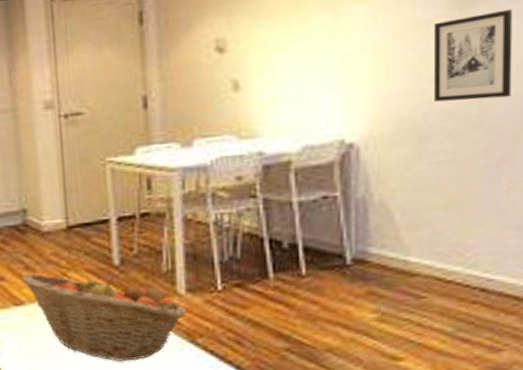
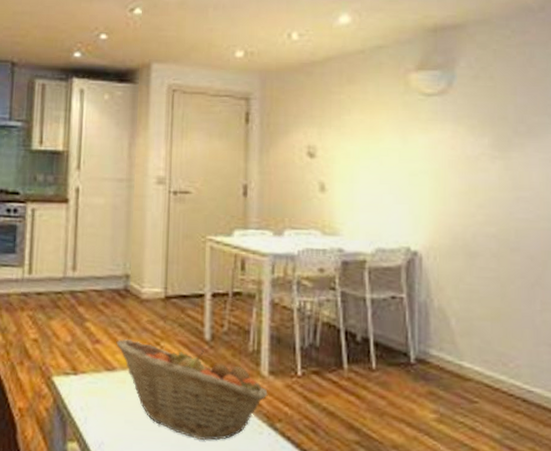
wall art: present [433,9,513,102] -> none [479,157,540,229]

